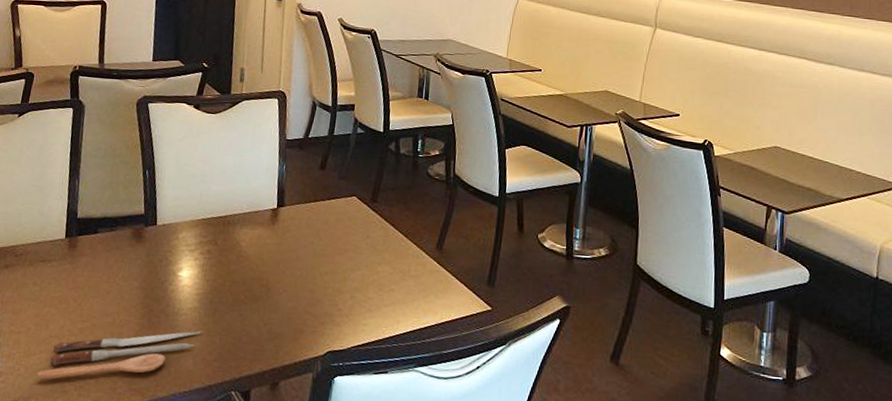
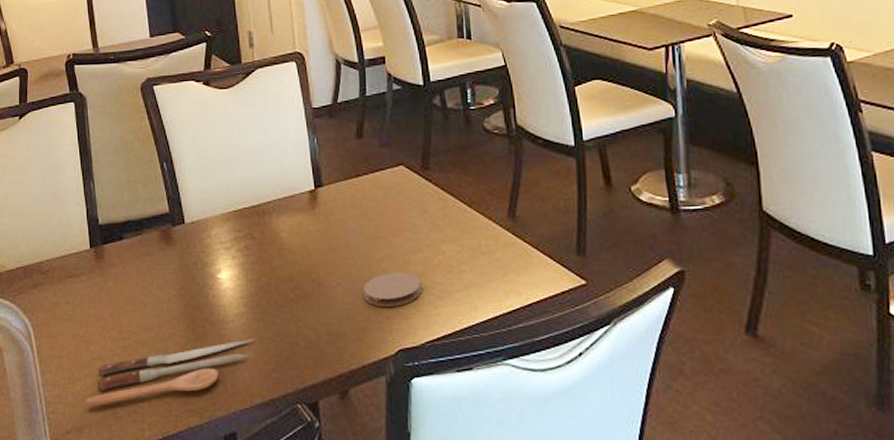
coaster: none [305,285,356,314] -> present [363,273,421,306]

